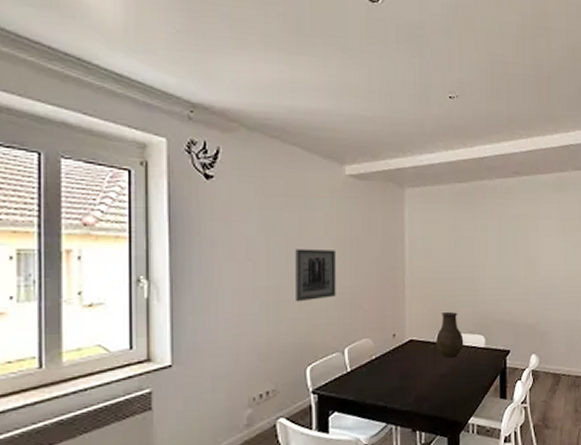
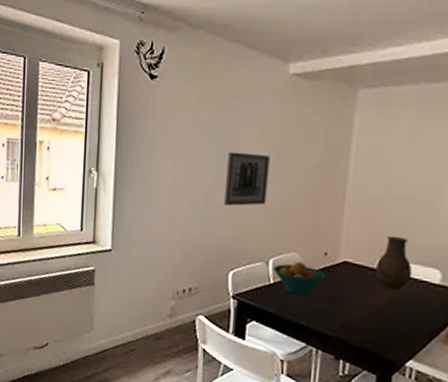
fruit bowl: none [349,346,396,378] -> present [273,261,325,295]

